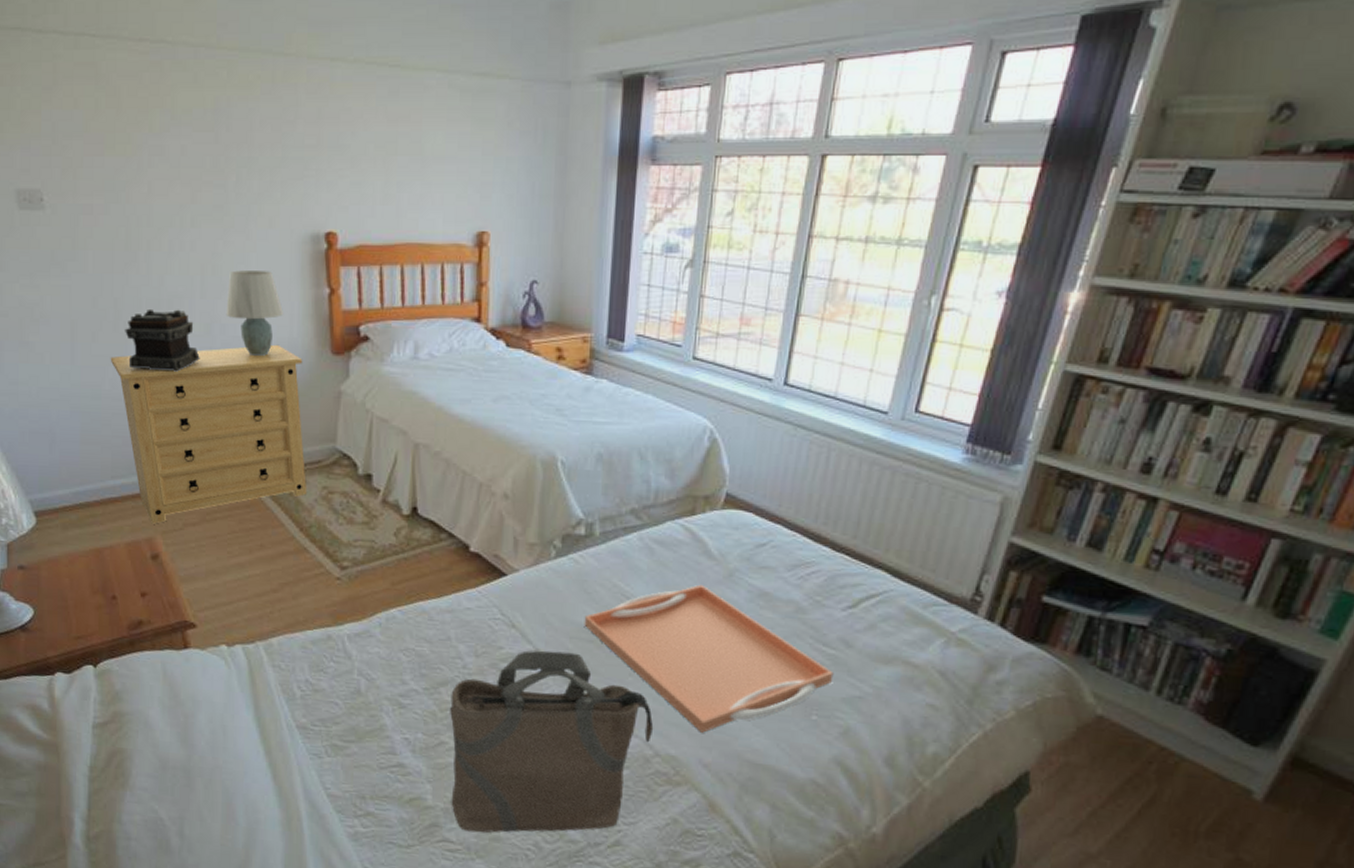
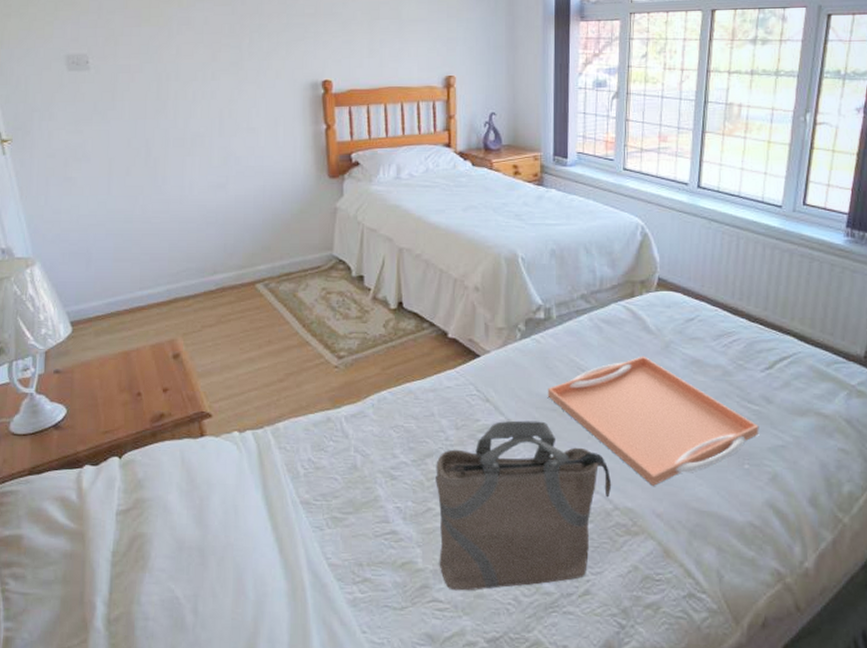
dresser: present [110,344,307,524] -> none [141,171,309,327]
decorative box: present [125,308,200,372] -> none [154,146,218,197]
table lamp: present [226,270,284,357] -> none [240,113,289,182]

